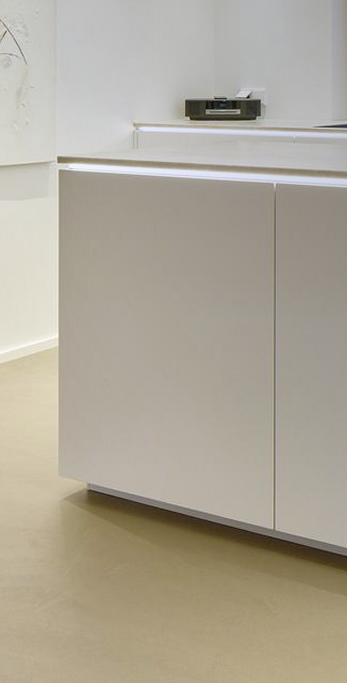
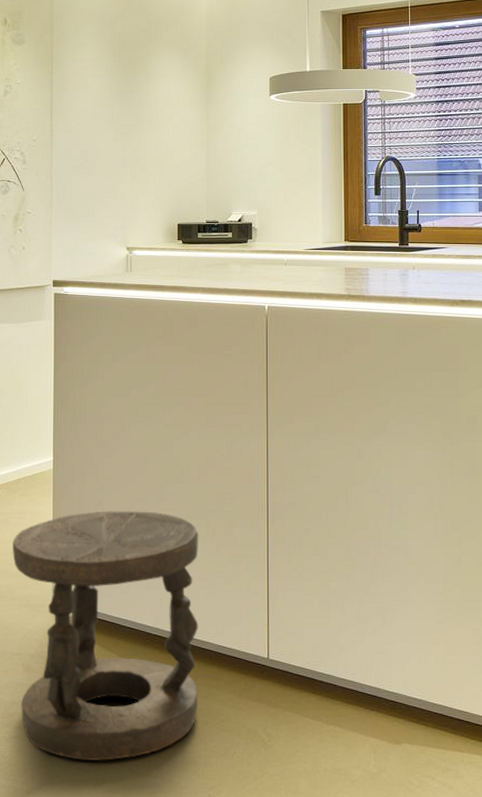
stool: none [18,388,206,633] -> present [13,511,199,762]

